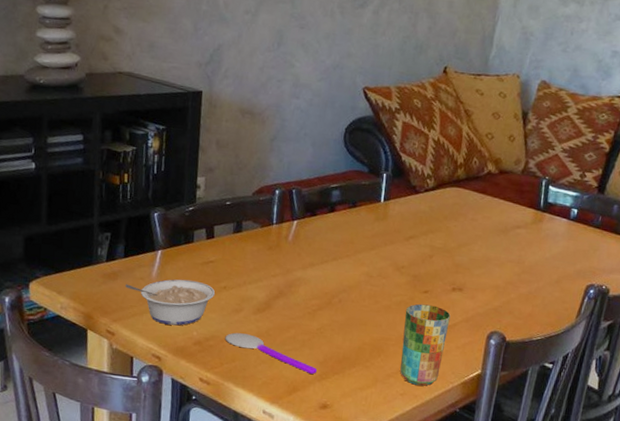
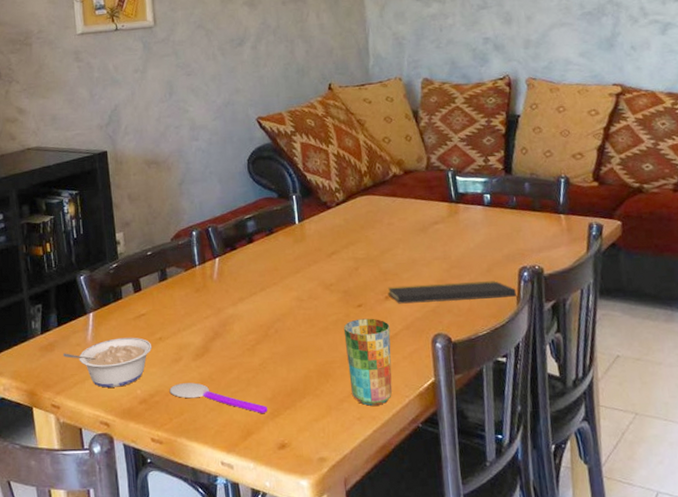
notepad: none [455,279,579,315] -> present [387,281,518,304]

